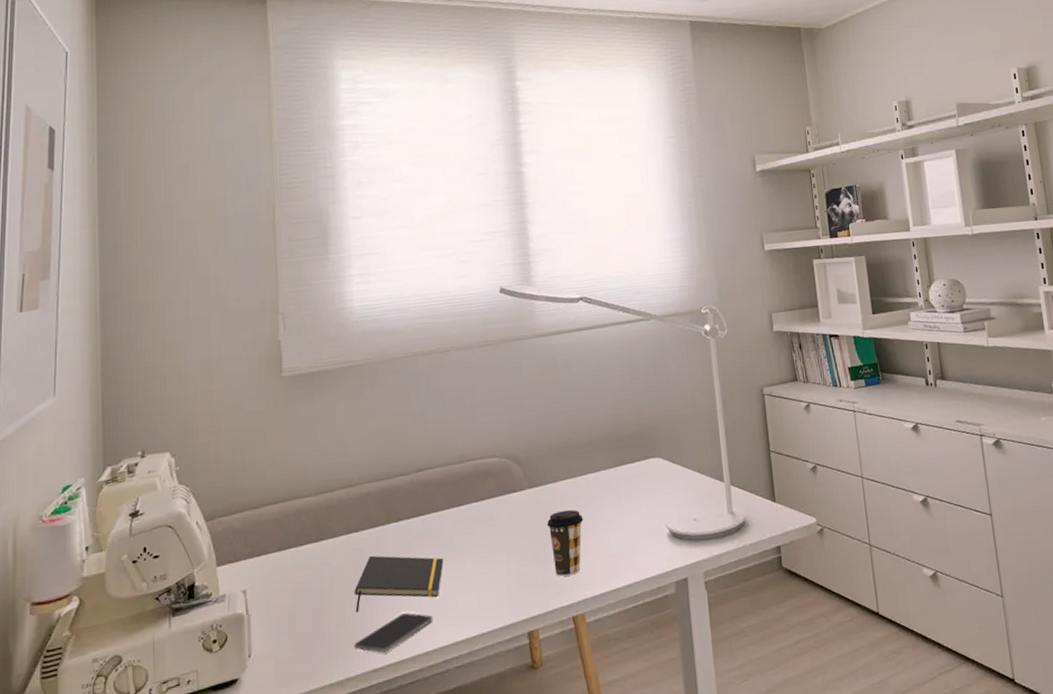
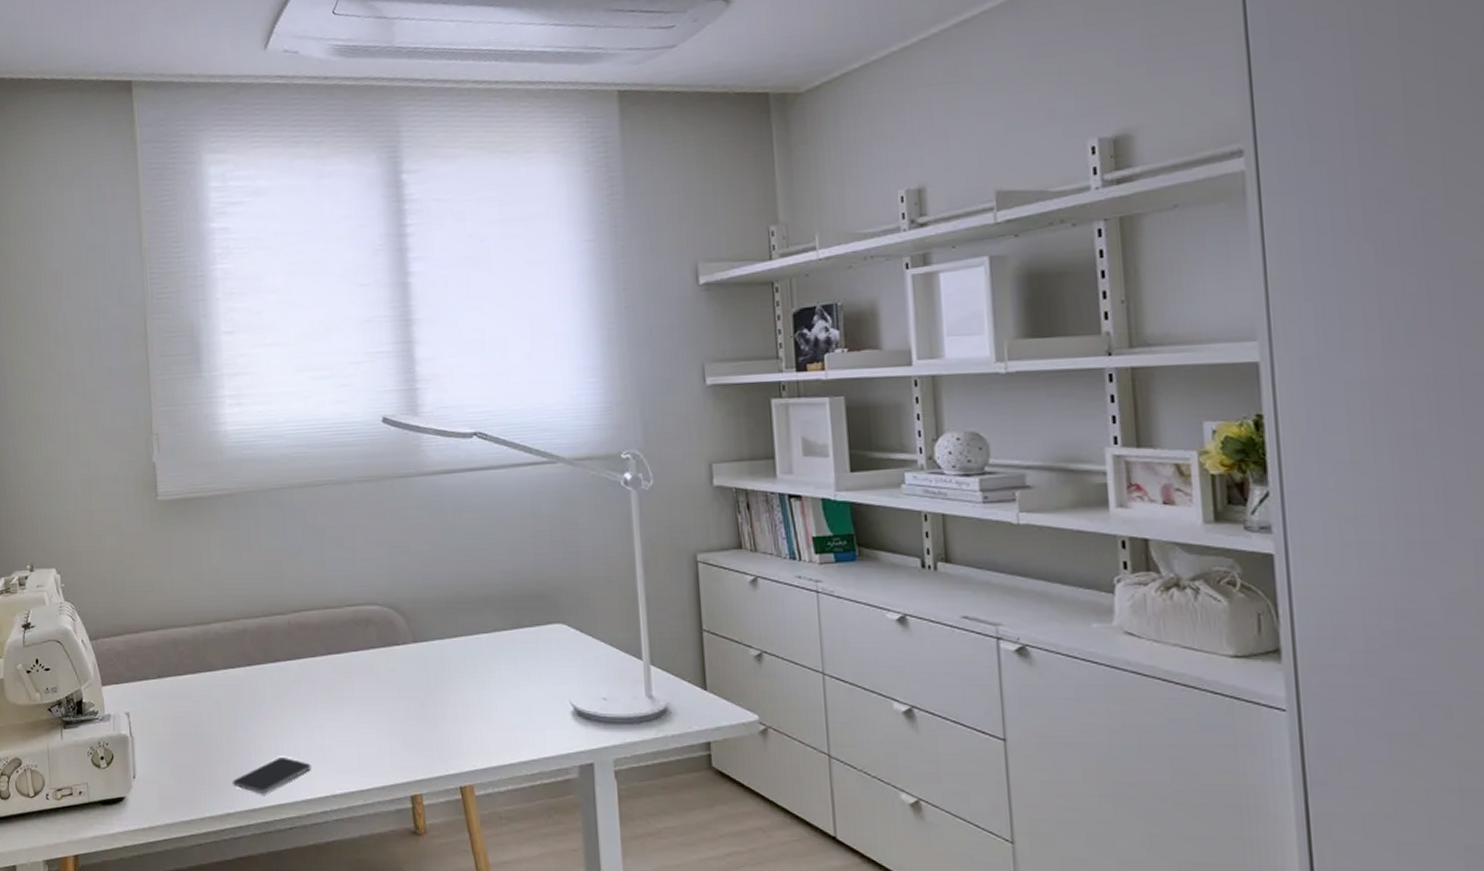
notepad: present [354,555,444,613] -> none [232,694,322,750]
coffee cup: present [547,509,584,577] -> none [433,671,474,742]

